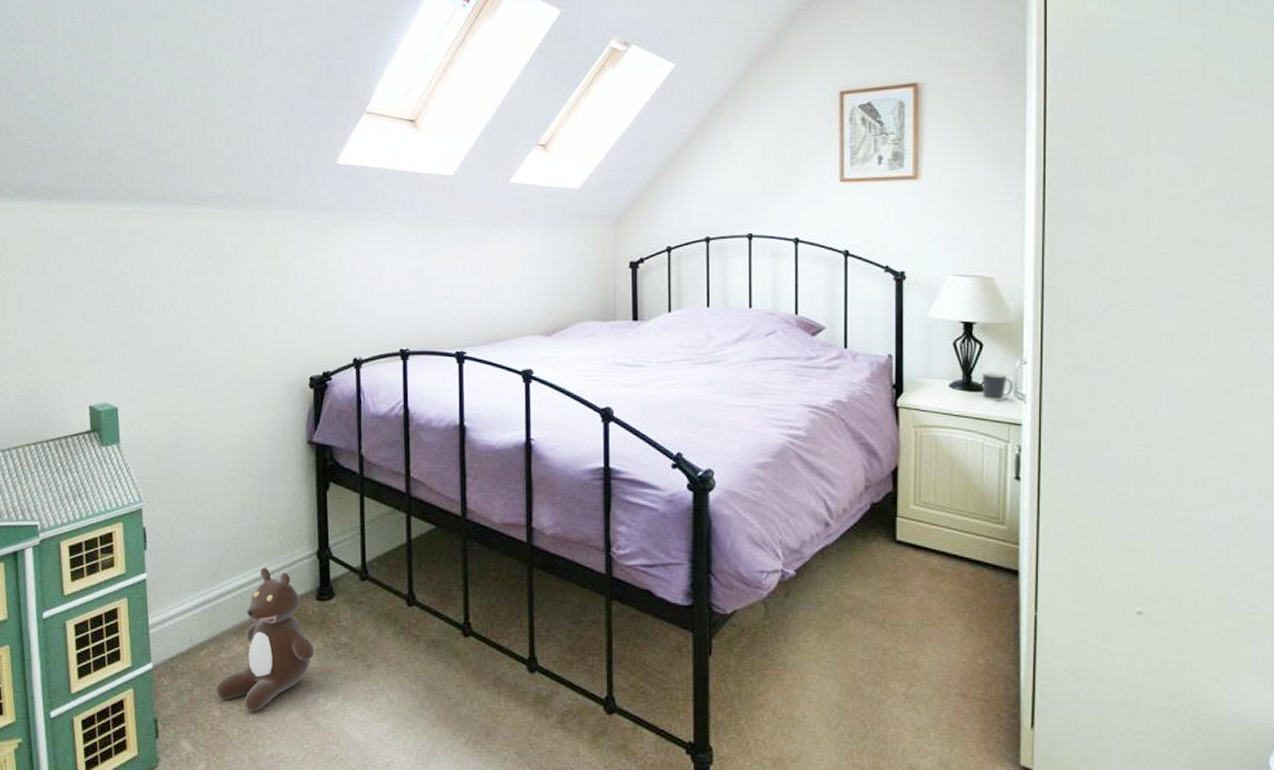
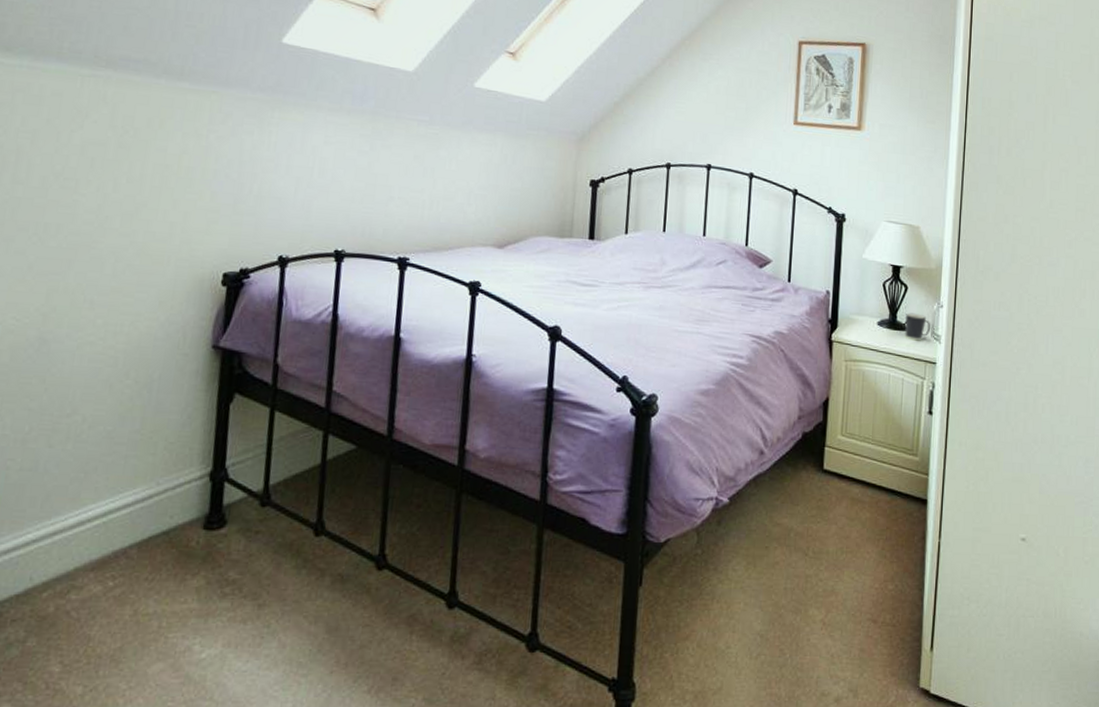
stuffed animal: present [215,567,315,712] -> none [57,490,194,665]

